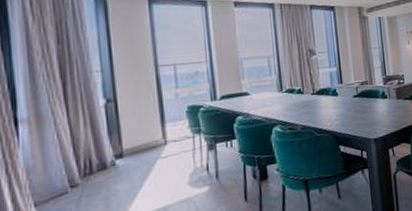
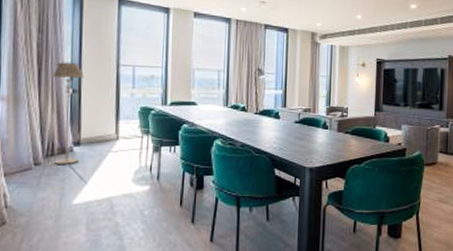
floor lamp: none [81,70,123,183] -> present [53,62,84,165]

